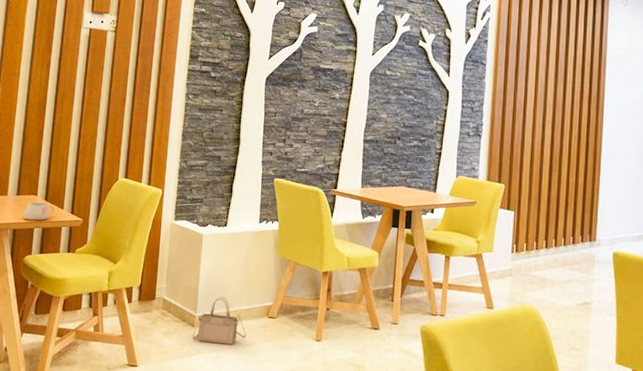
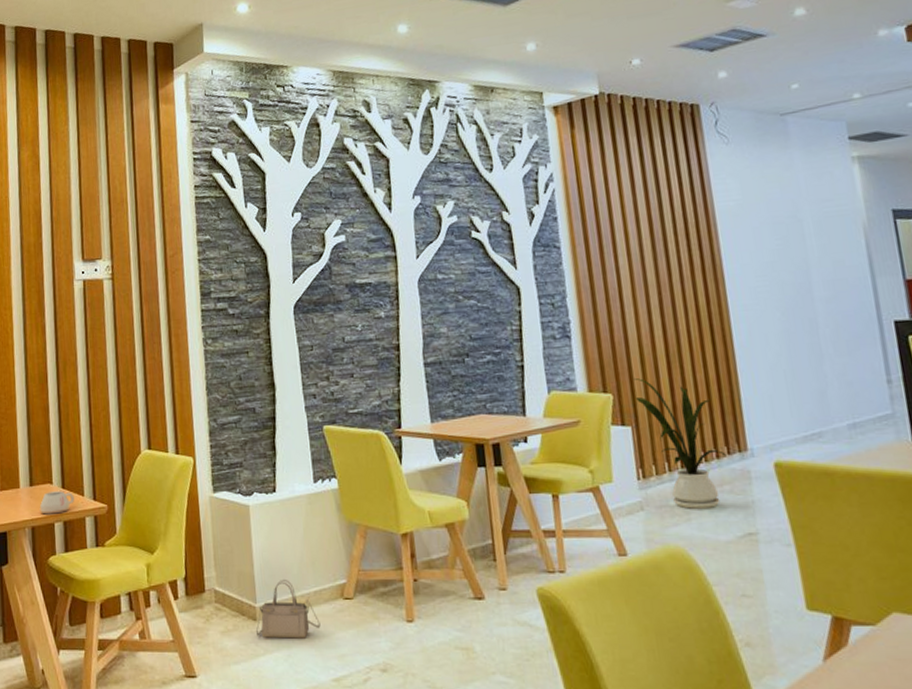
house plant: none [521,175,580,281] -> present [634,378,726,509]

